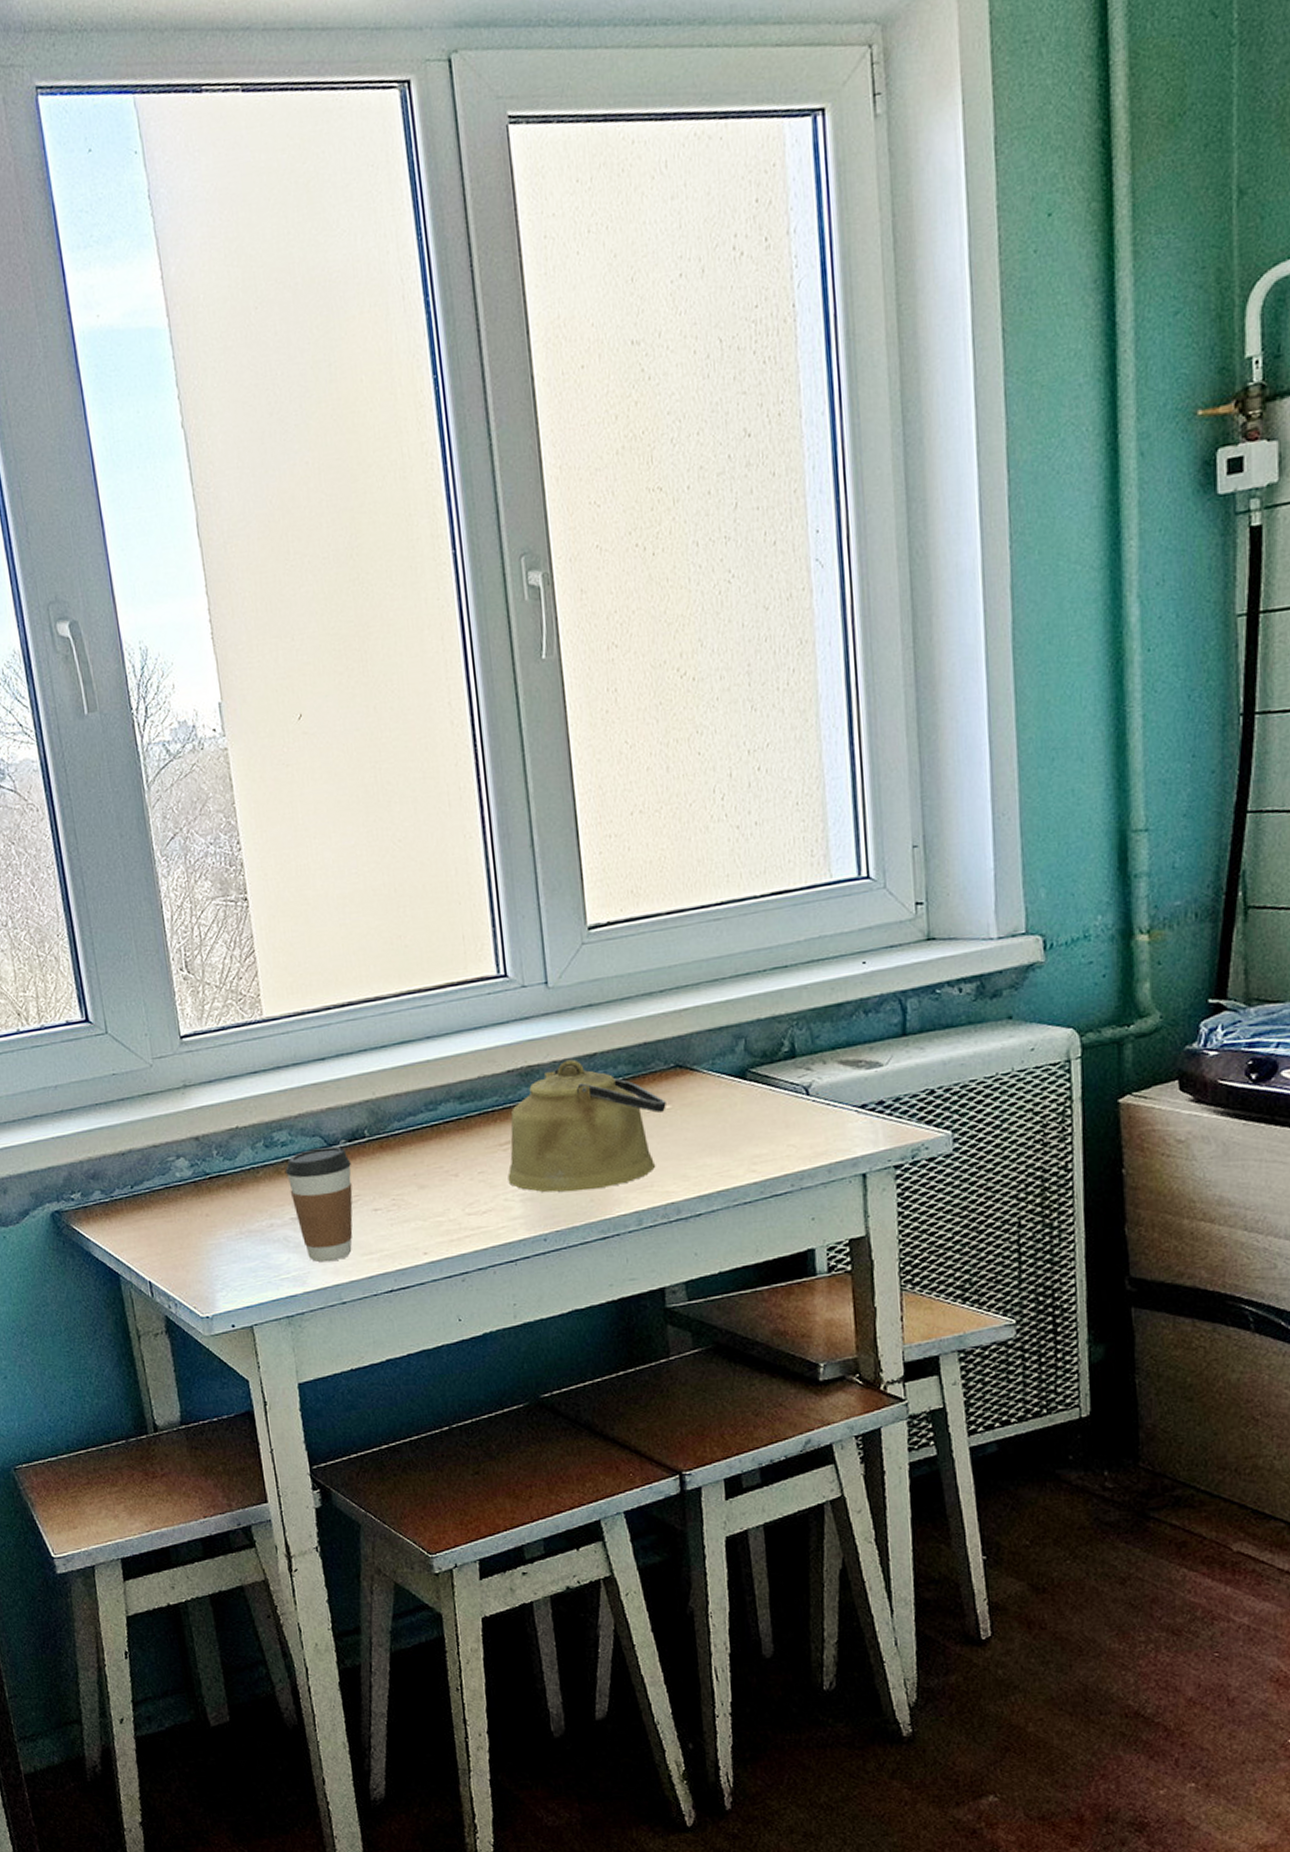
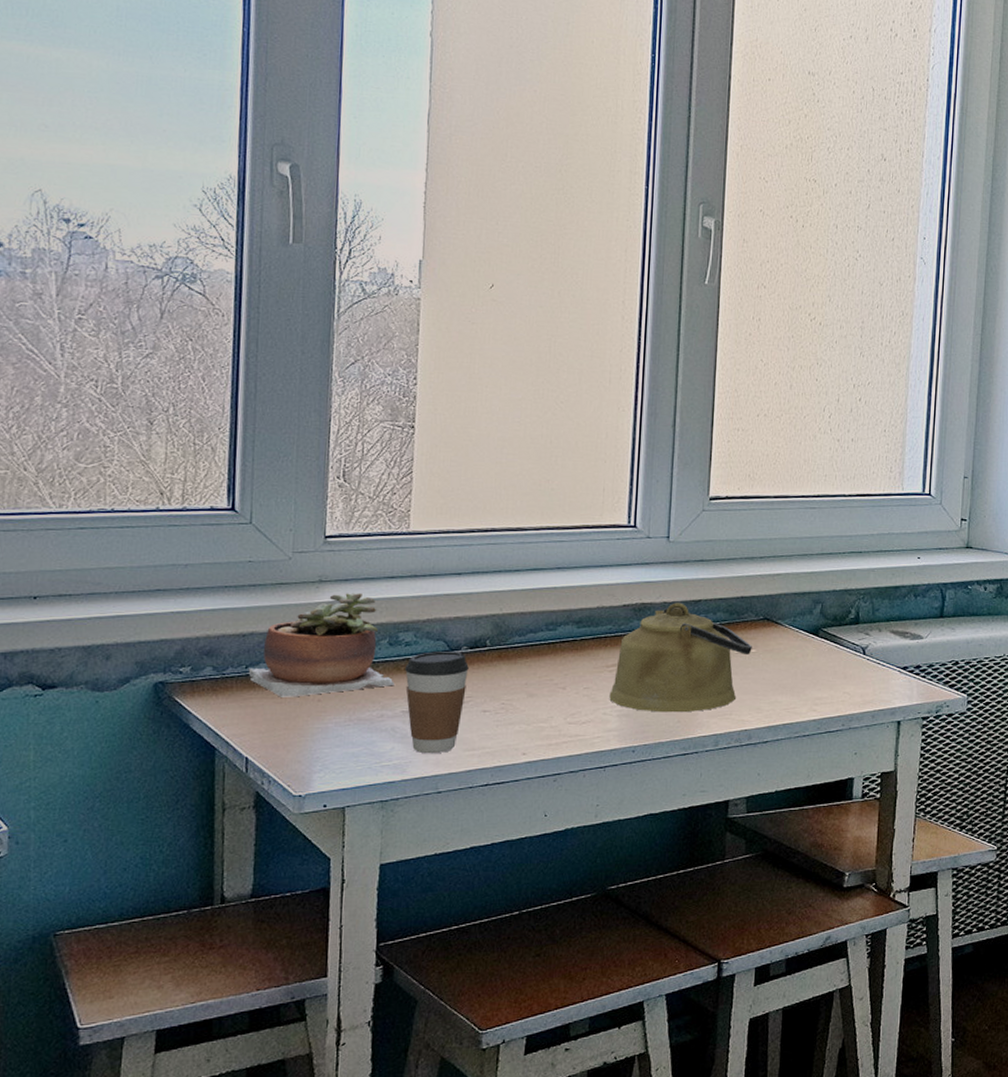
succulent plant: none [134,1094,278,1215] -> present [248,593,394,697]

